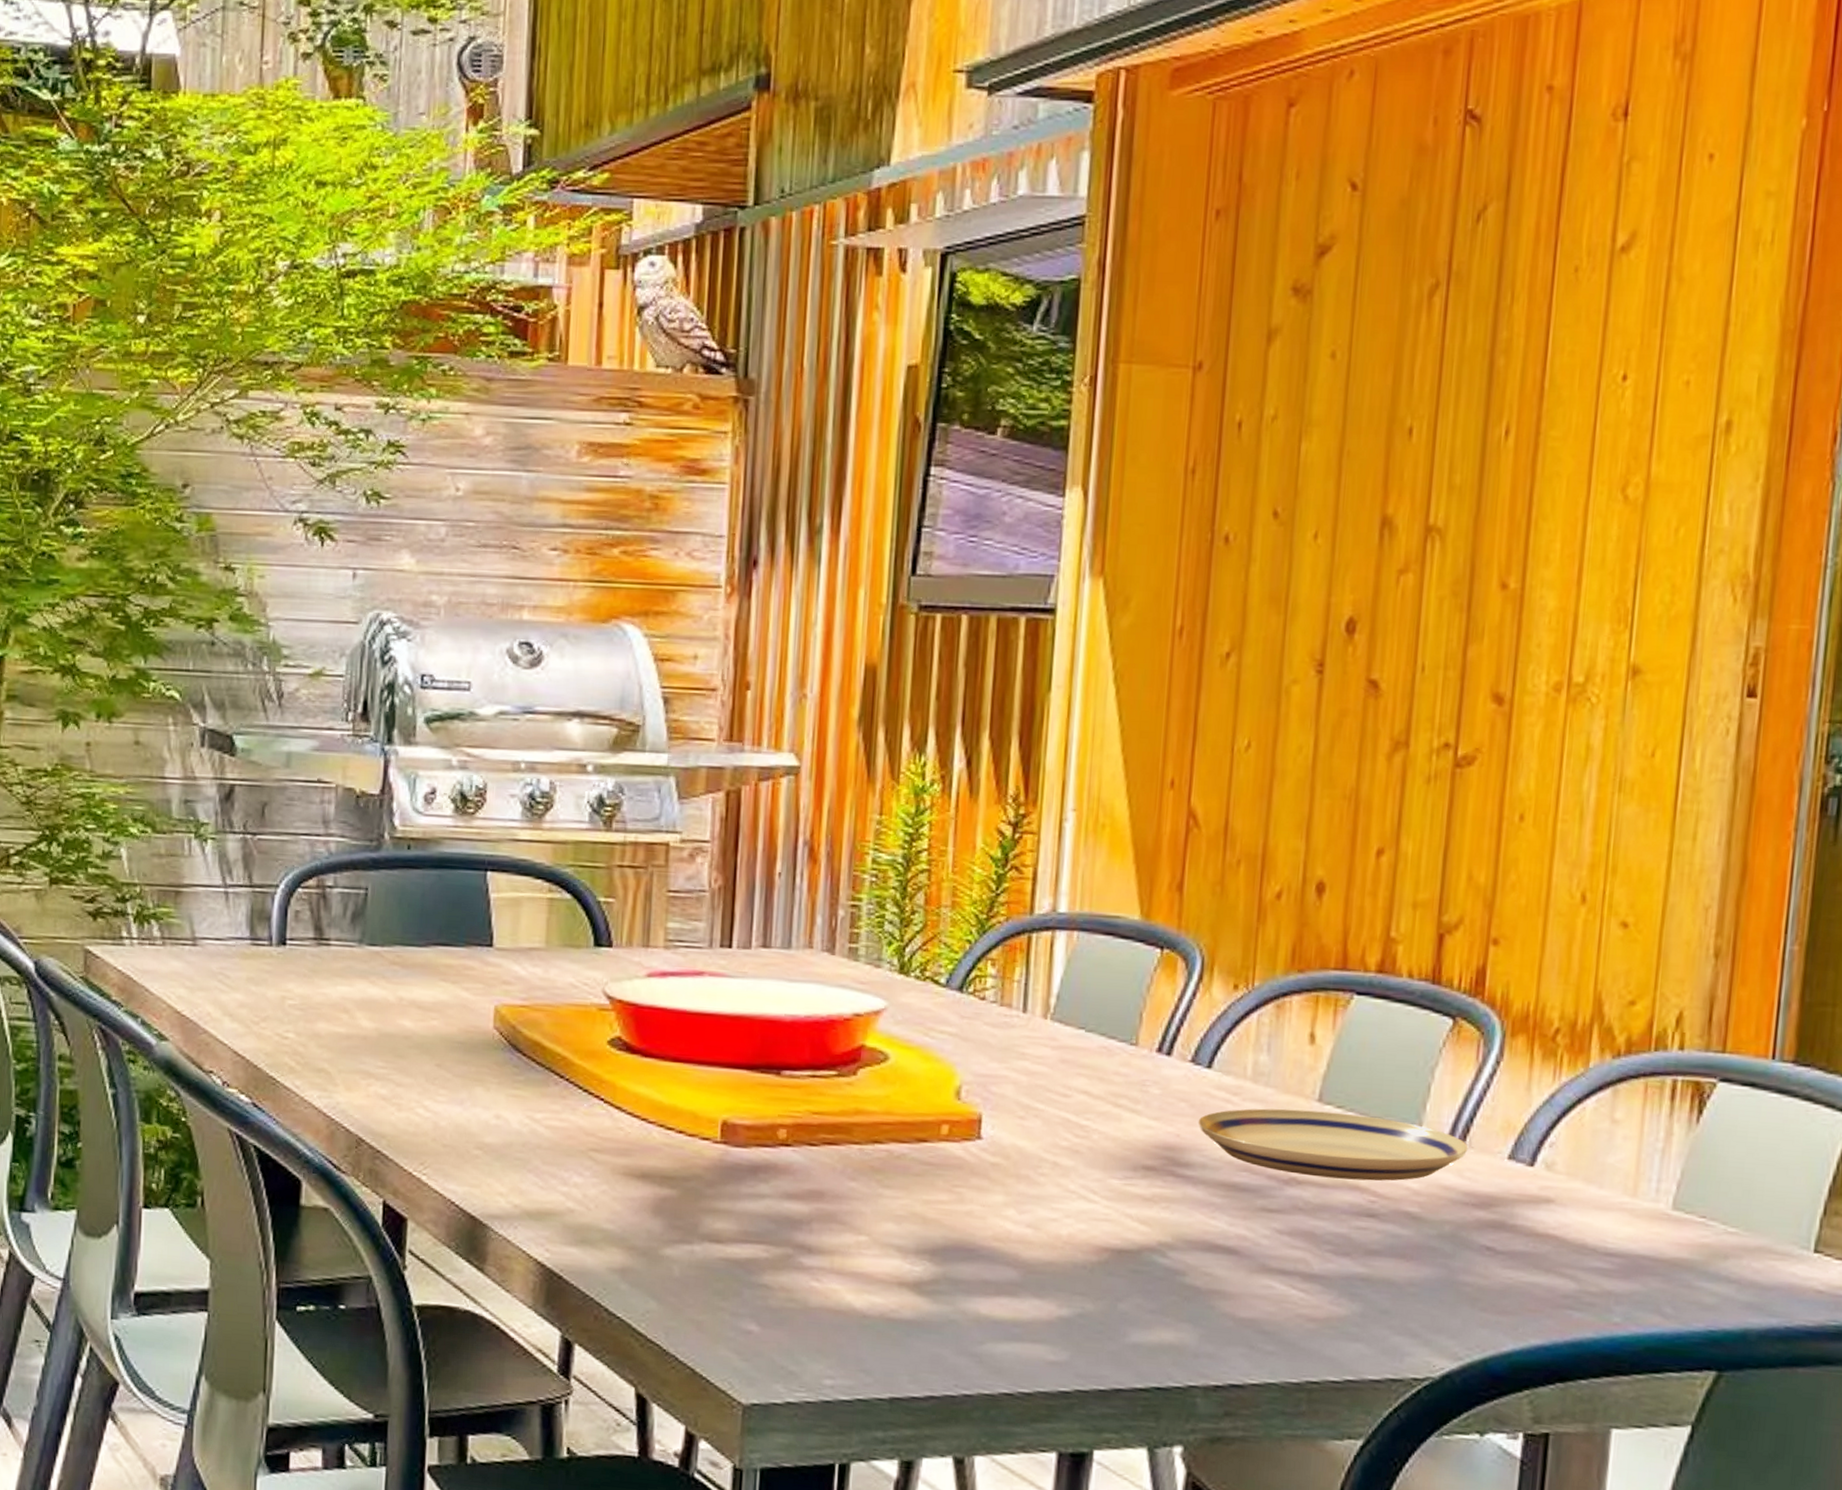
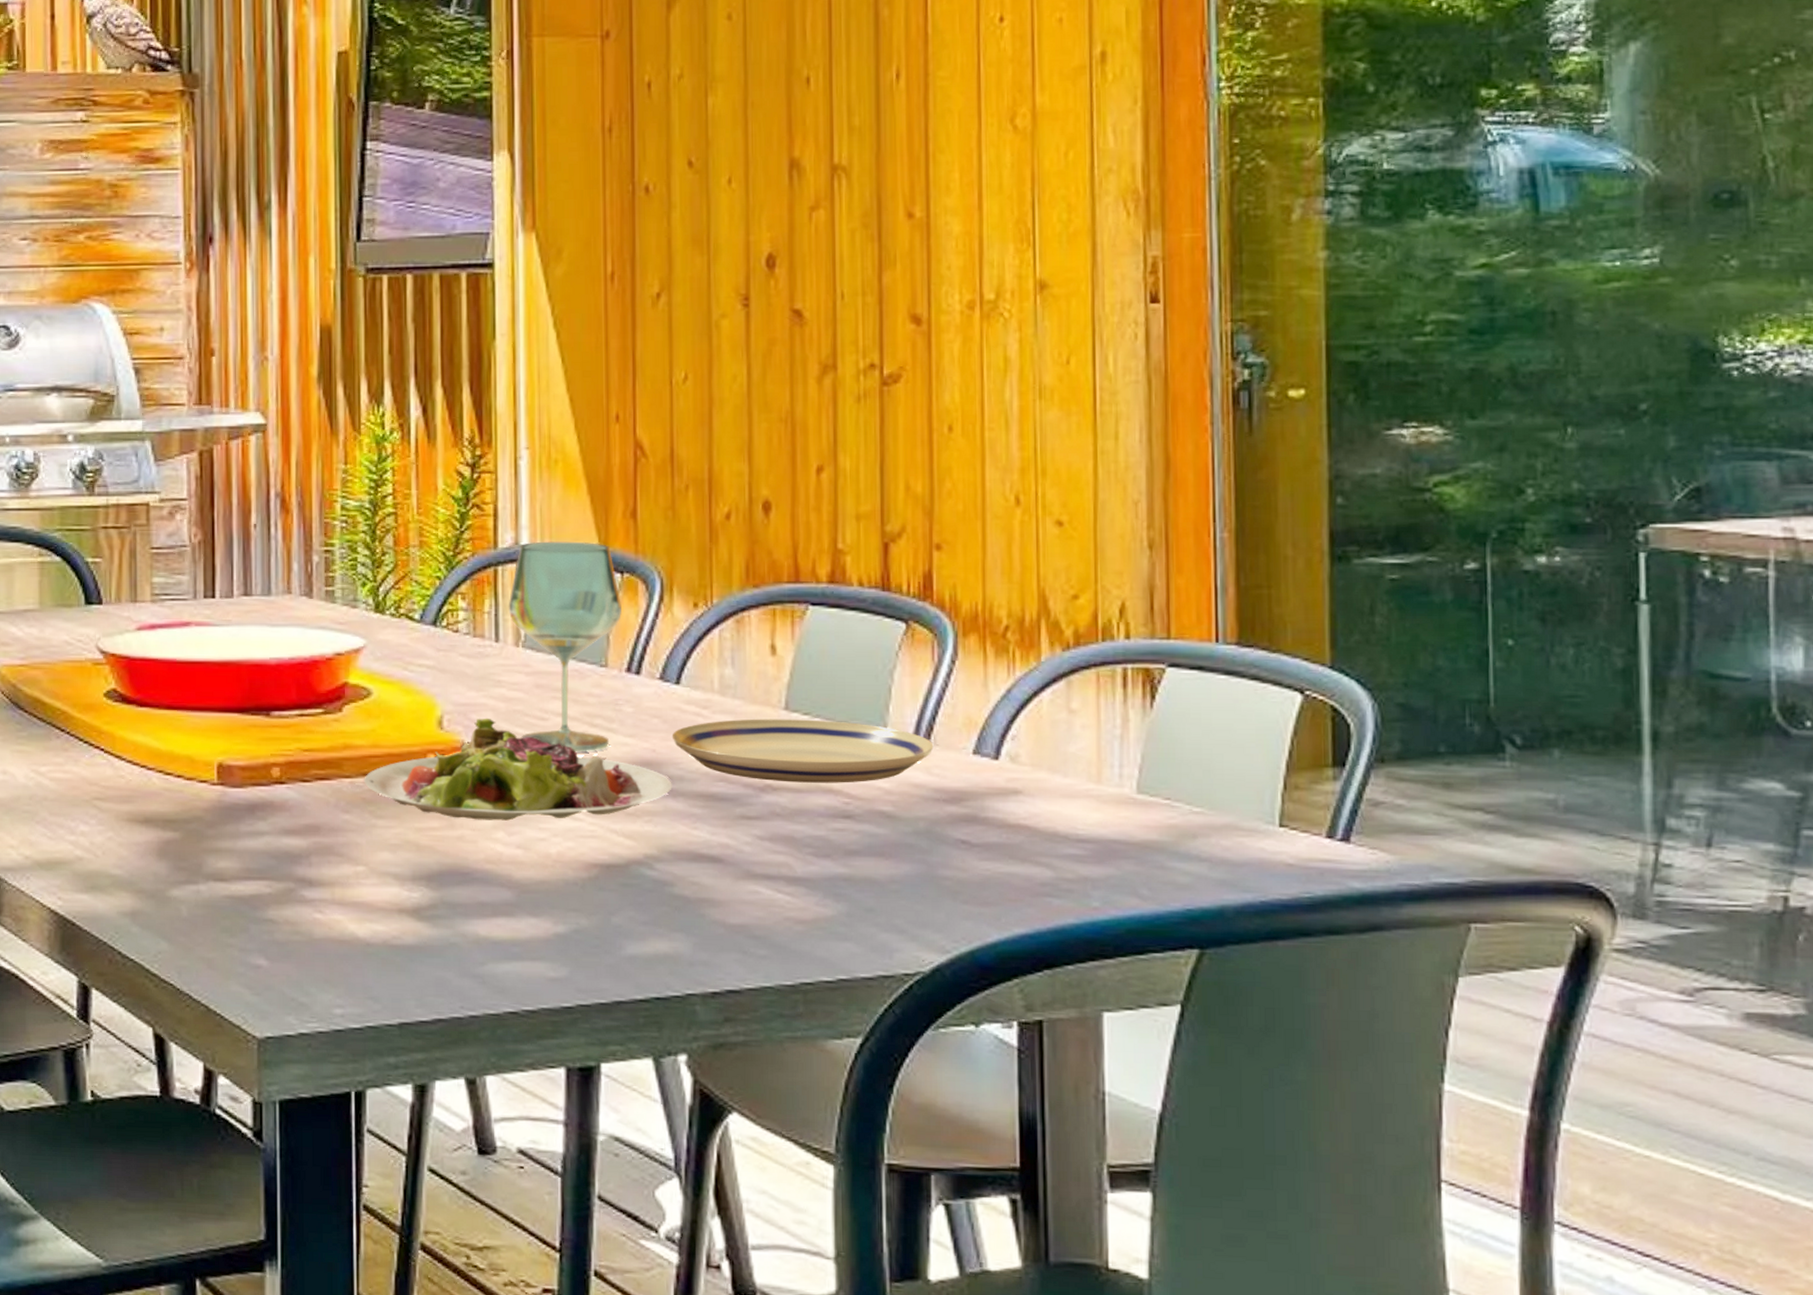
salad plate: none [873,1090,1194,1200] -> present [364,718,672,821]
wine glass: none [1039,910,1159,1133] -> present [508,541,622,752]

